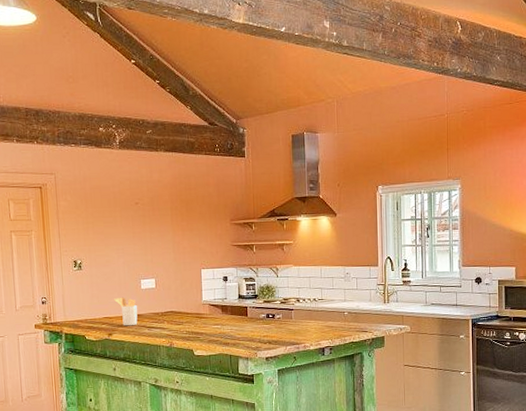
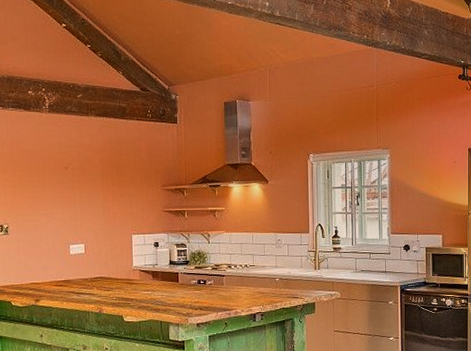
utensil holder: present [114,297,138,326] -> none [42,262,66,292]

